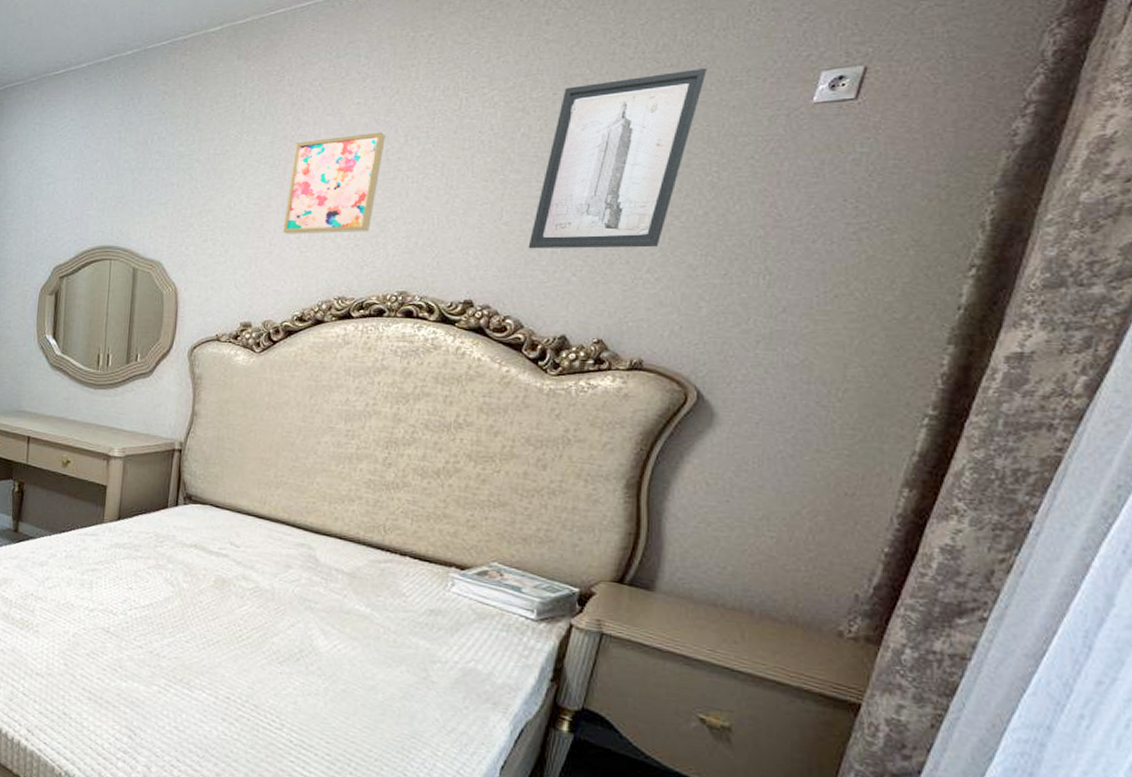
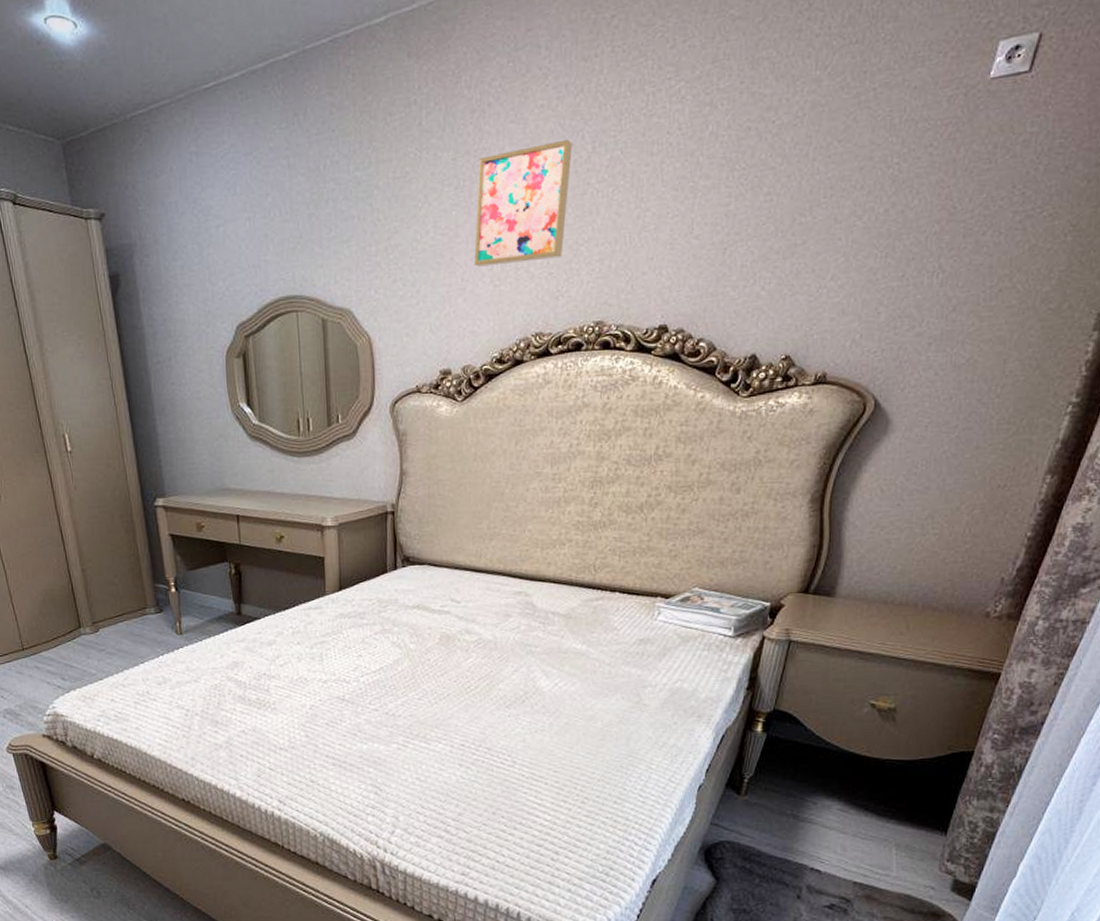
wall art: present [528,67,707,249] -> none [719,42,891,264]

